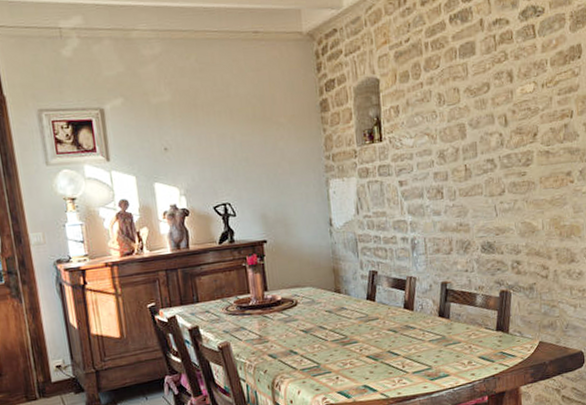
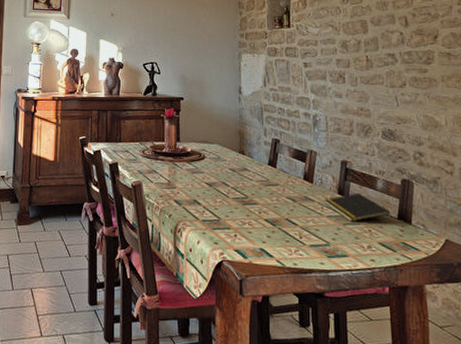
notepad: none [424,312,489,342] -> present [323,192,390,222]

